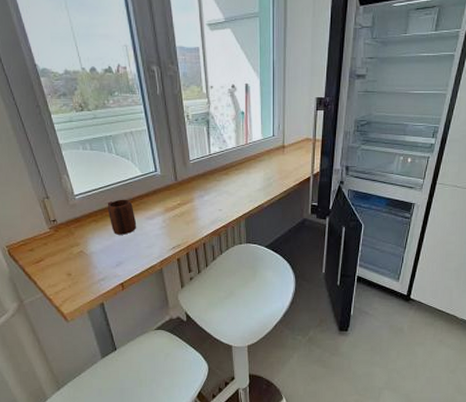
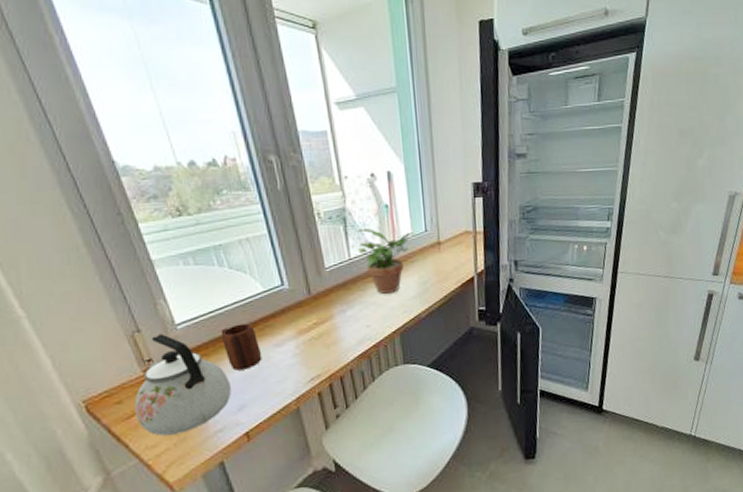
kettle: none [42,201,112,278] -> present [134,334,231,436]
potted plant: none [216,129,264,185] -> present [356,227,415,294]

